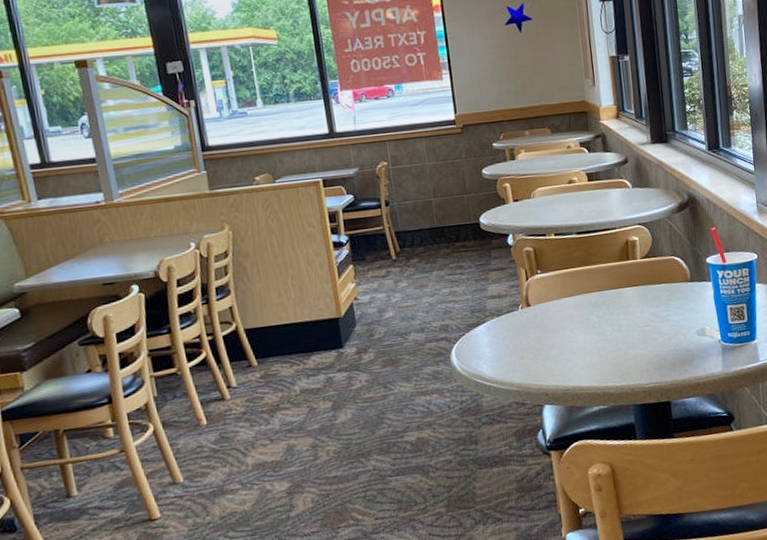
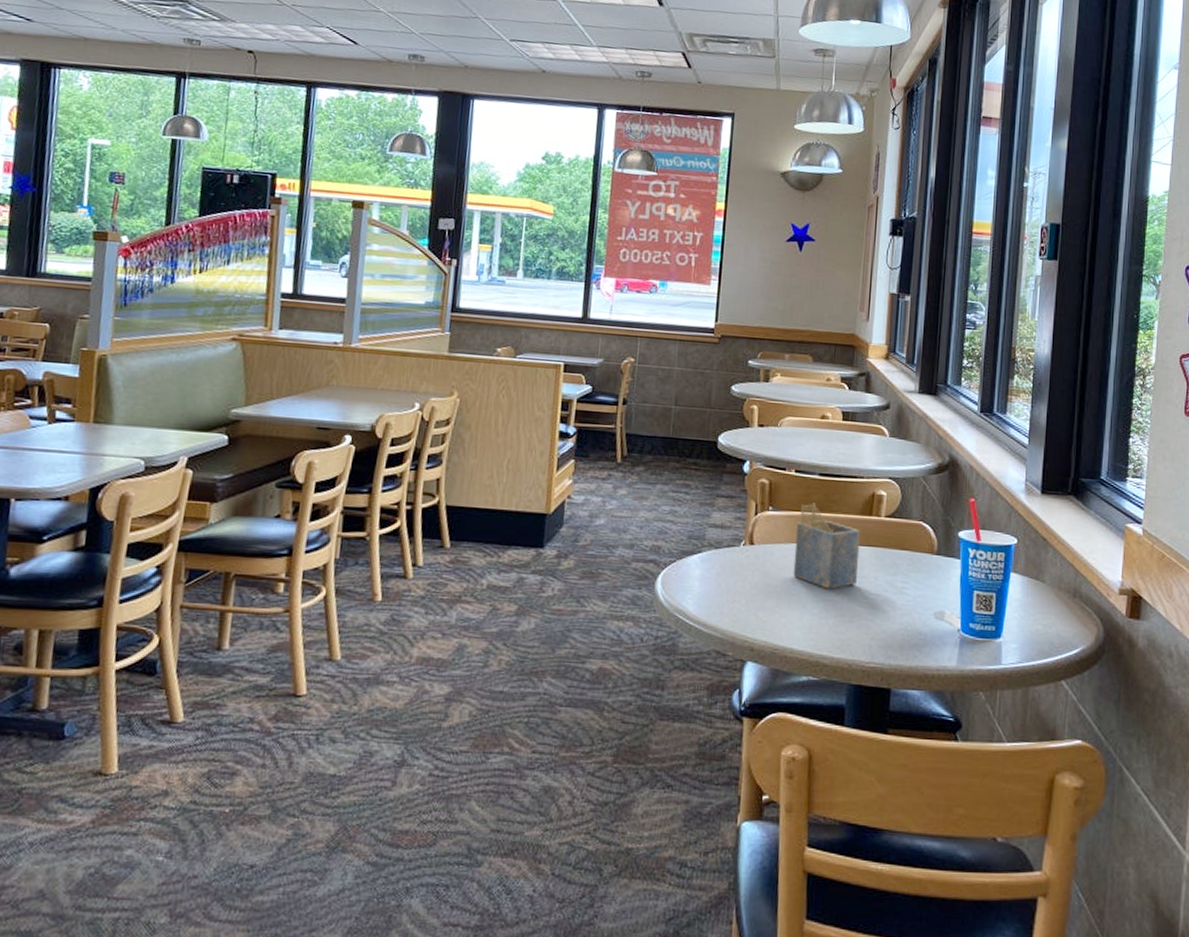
napkin holder: none [564,259,626,331] -> present [793,503,861,589]

